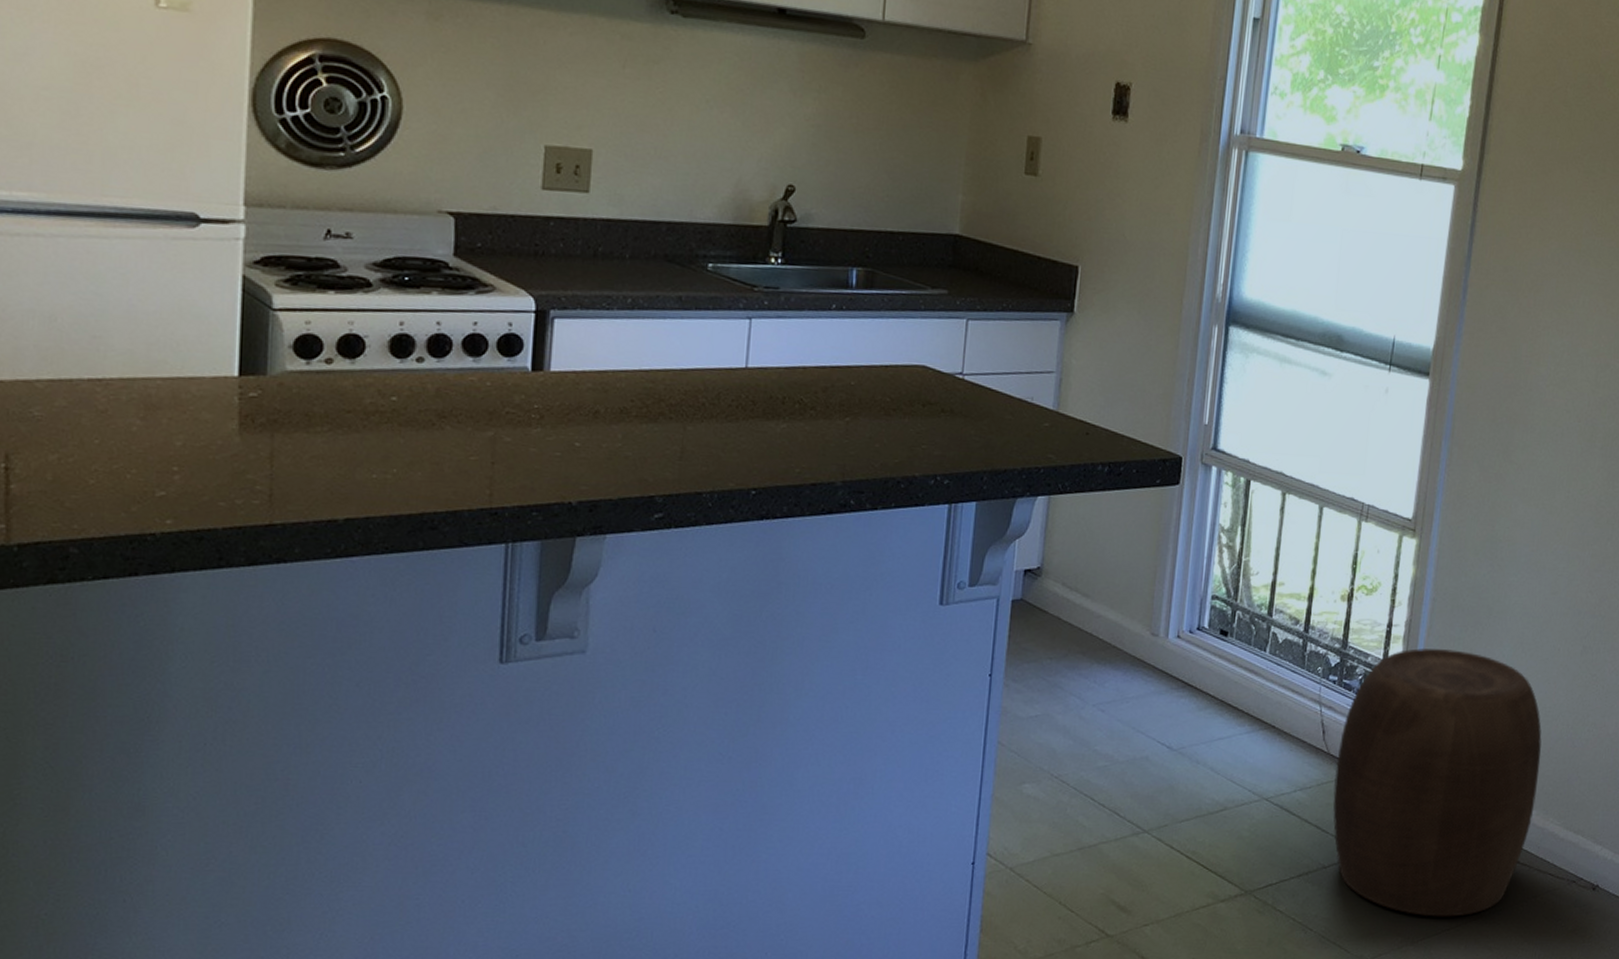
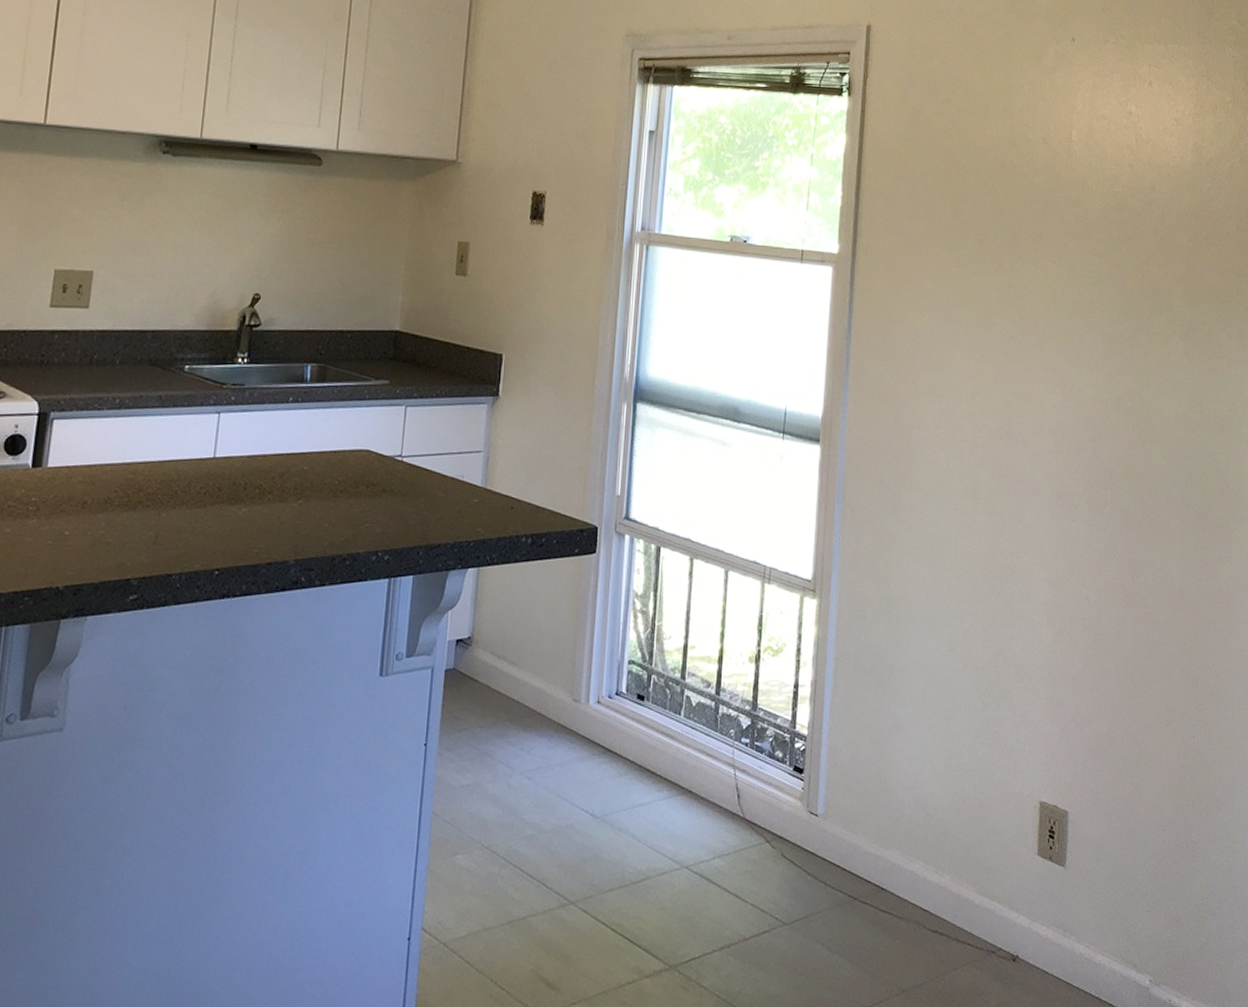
stool: present [1333,648,1542,917] -> none [750,709,951,992]

